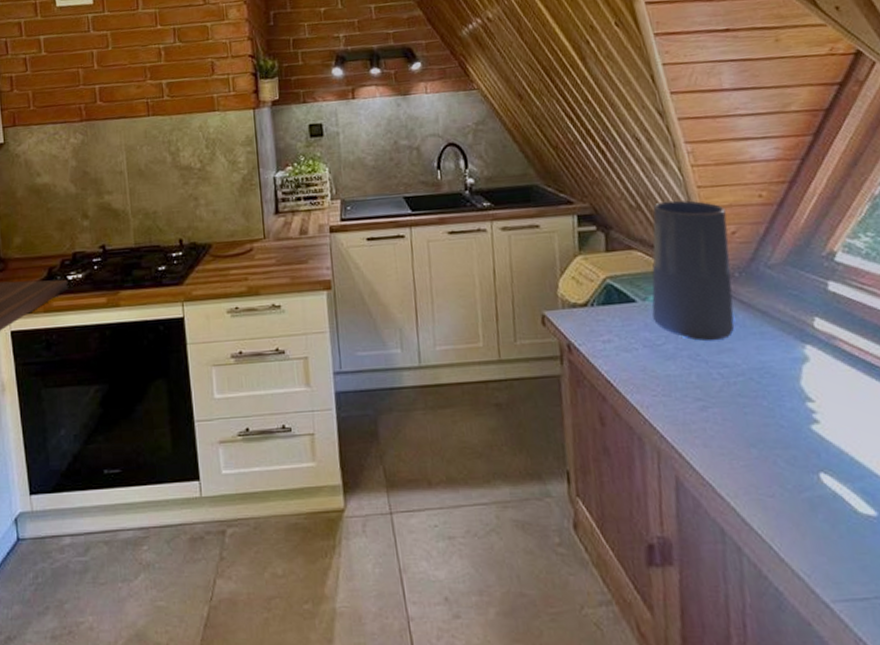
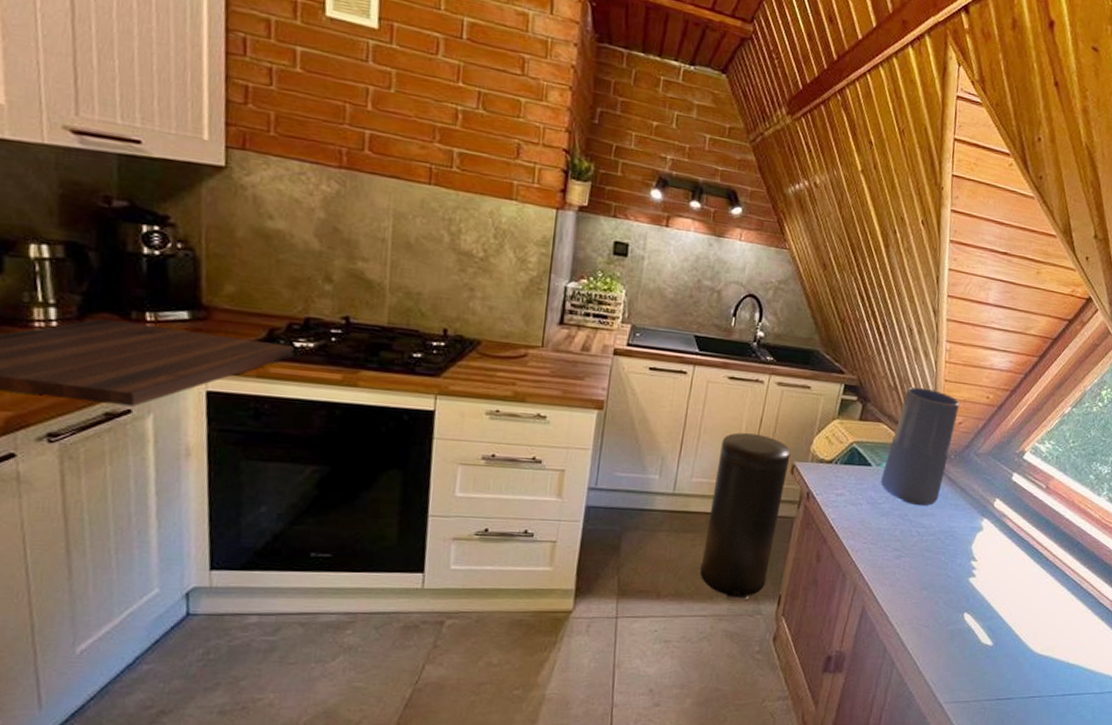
pedal bin: none [457,287,547,482] -> present [700,432,791,600]

